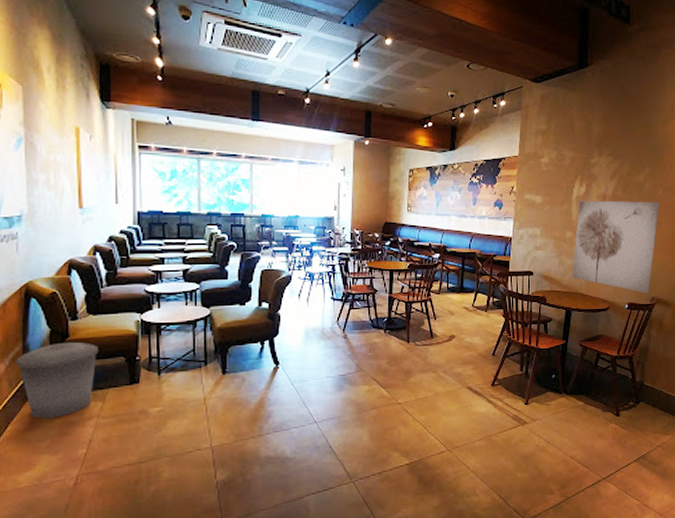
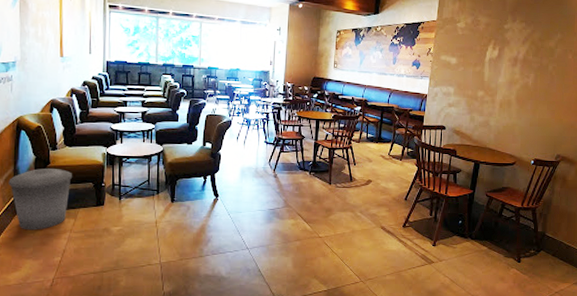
wall art: present [572,200,660,294] -> none [482,62,569,151]

